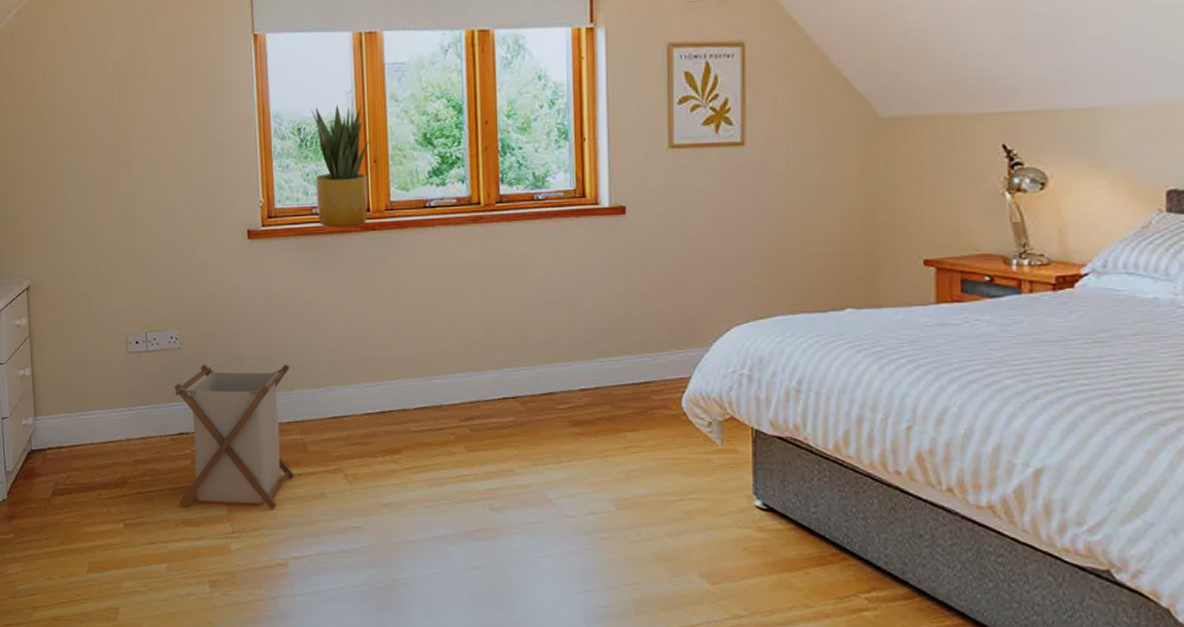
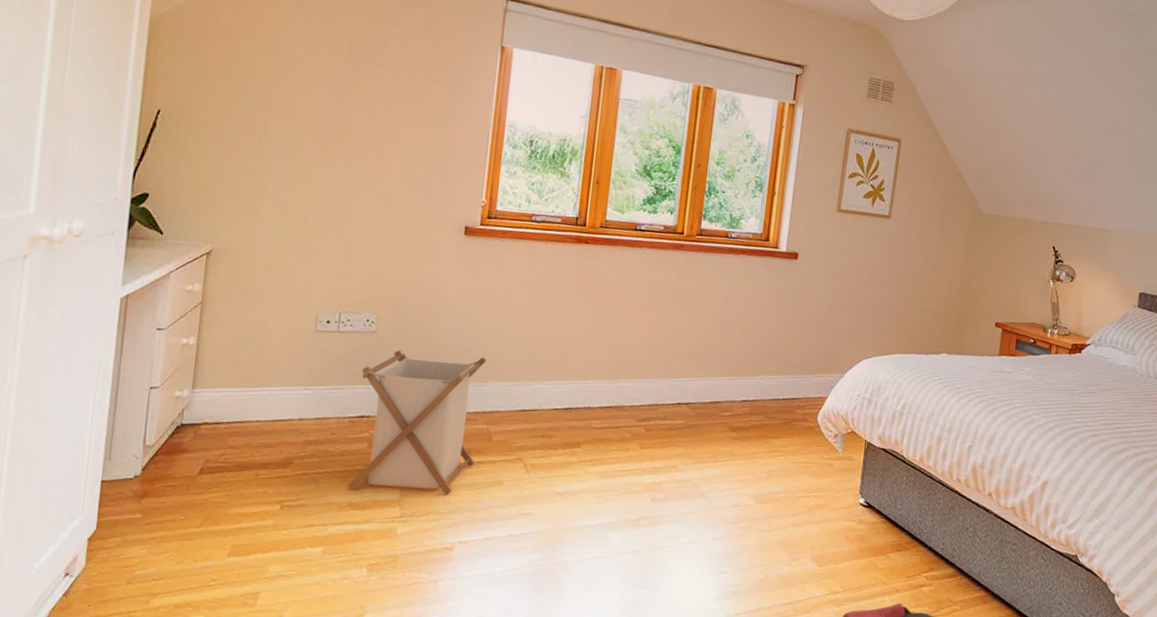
planter: present [310,101,370,228] -> none [536,125,596,238]

